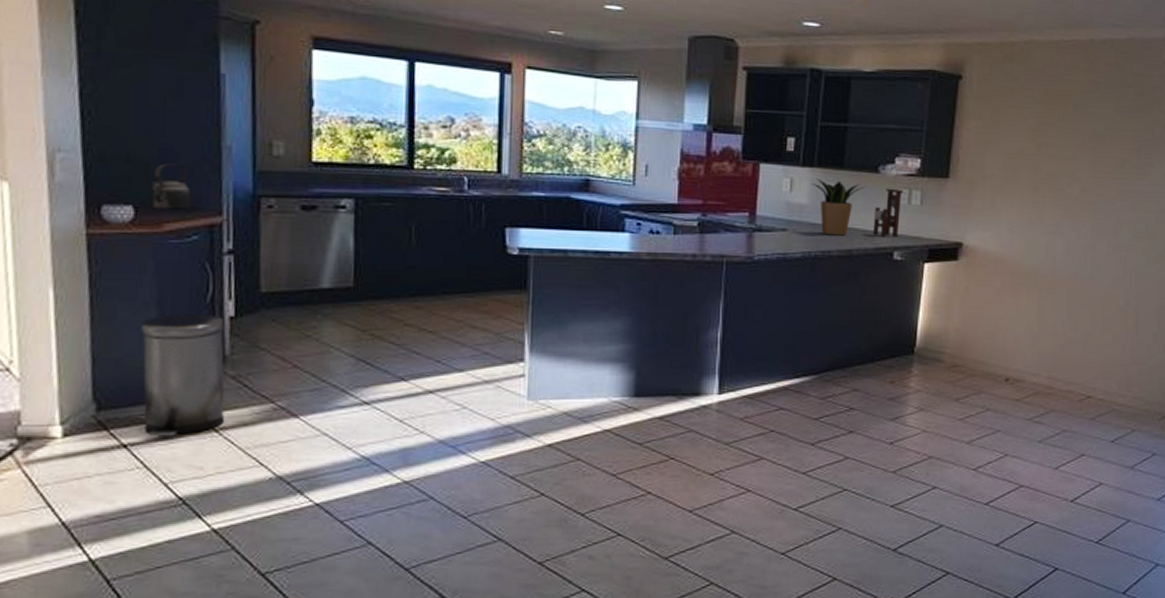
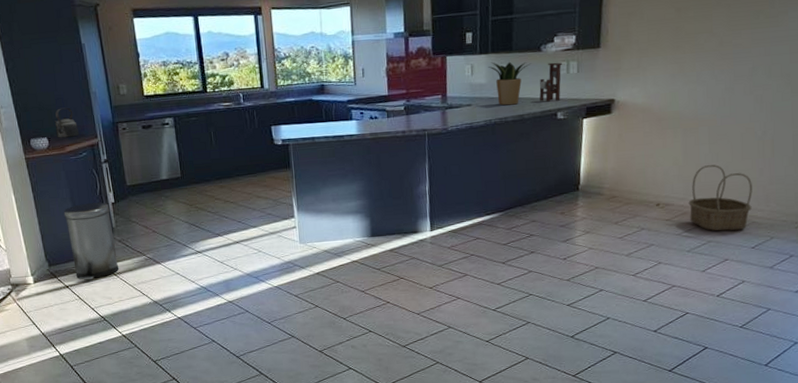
basket: none [1042,335,1113,418] -> present [688,165,753,231]

